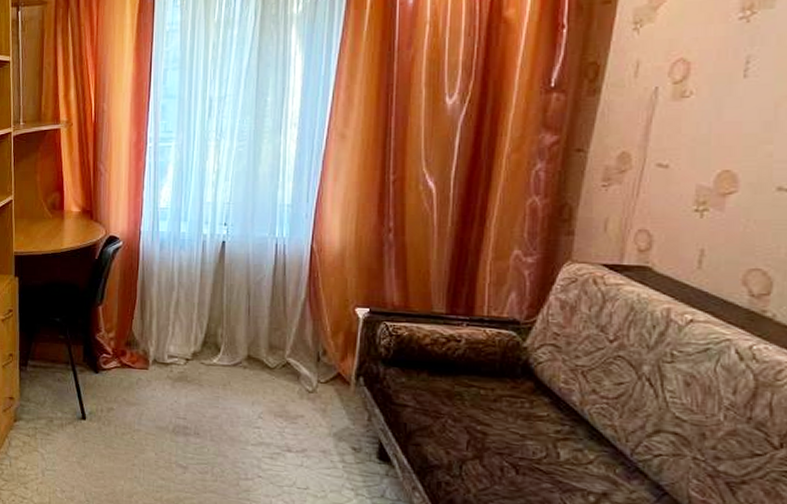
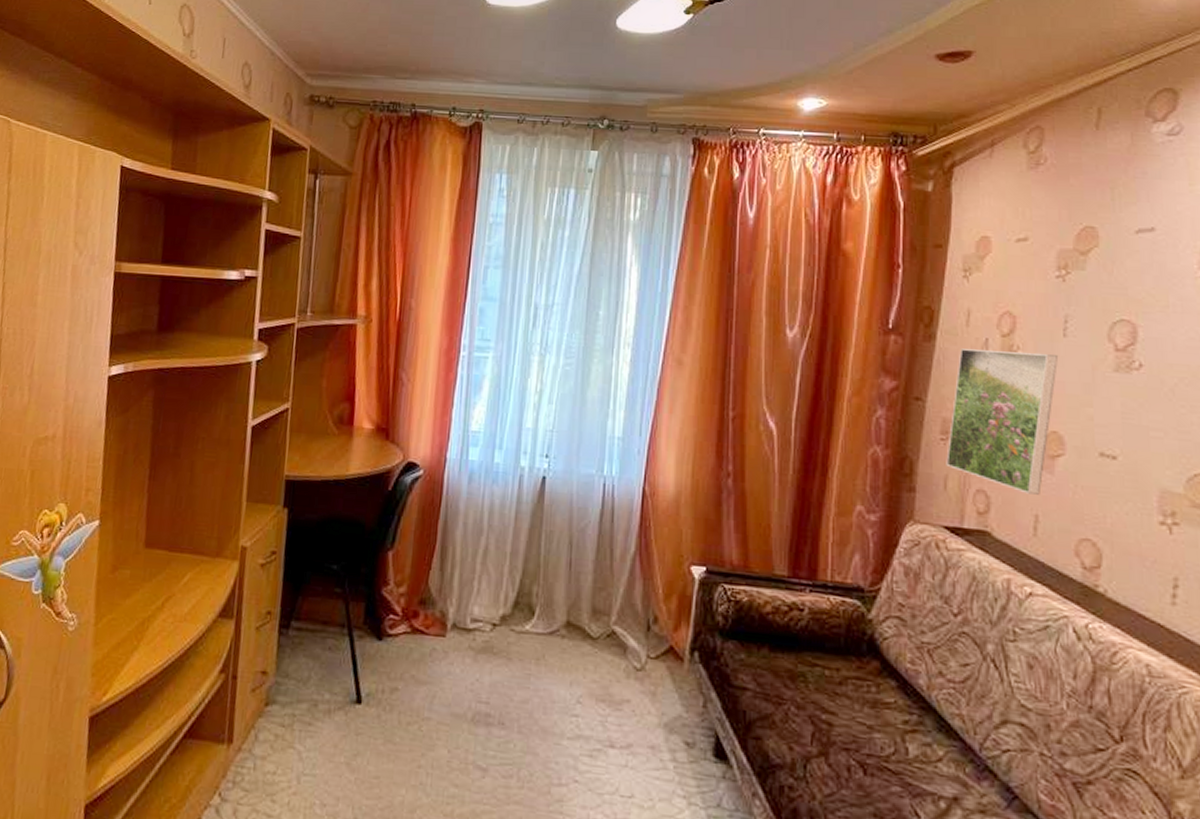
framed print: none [607,97,737,231] -> present [946,349,1059,495]

